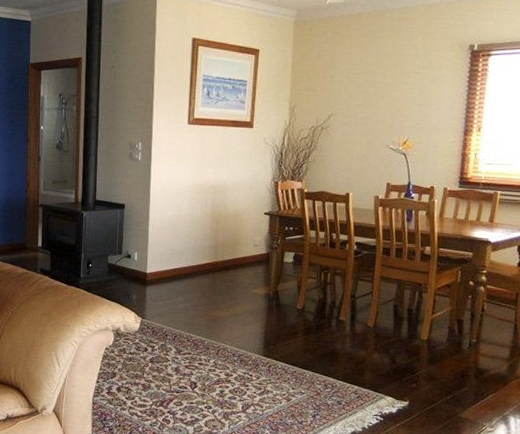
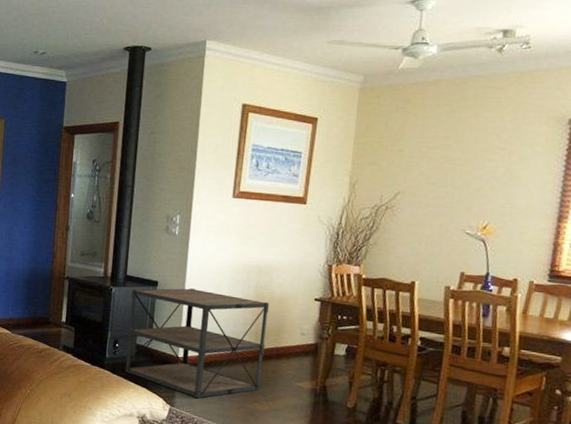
shelving unit: none [98,209,226,310] -> present [125,288,270,399]

